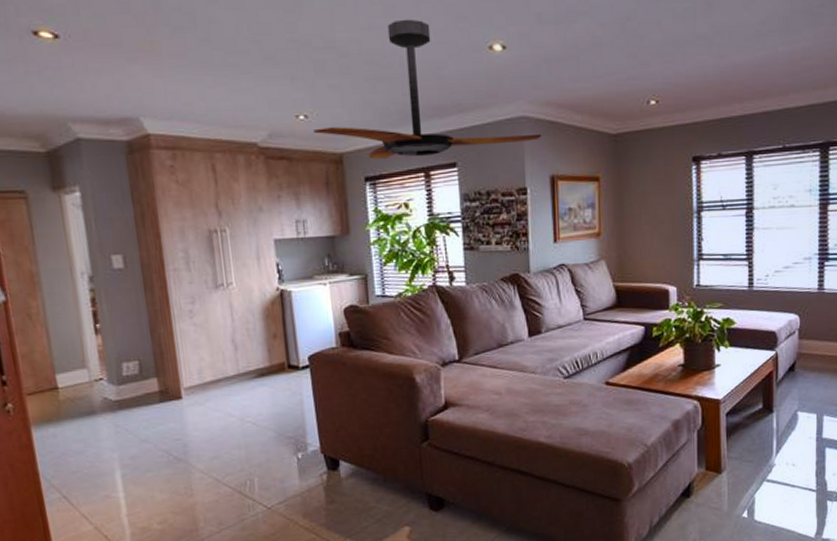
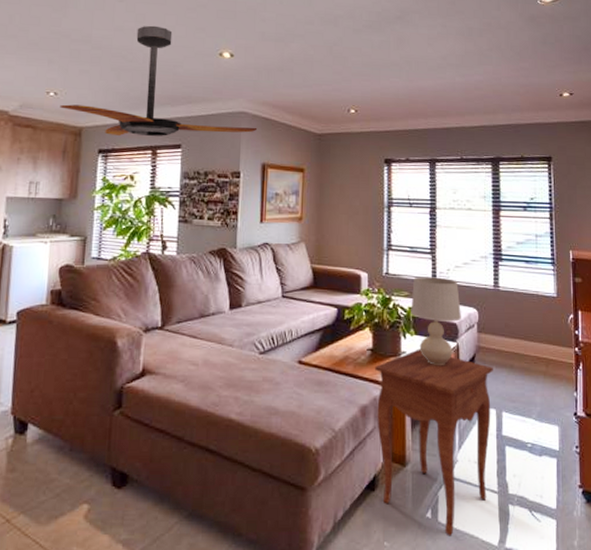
side table: none [687,360,815,532] -> present [375,349,493,536]
table lamp: none [725,284,781,375] -> present [411,276,461,365]

